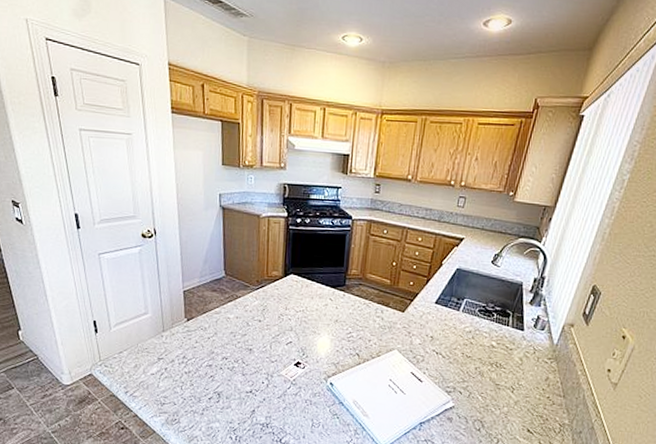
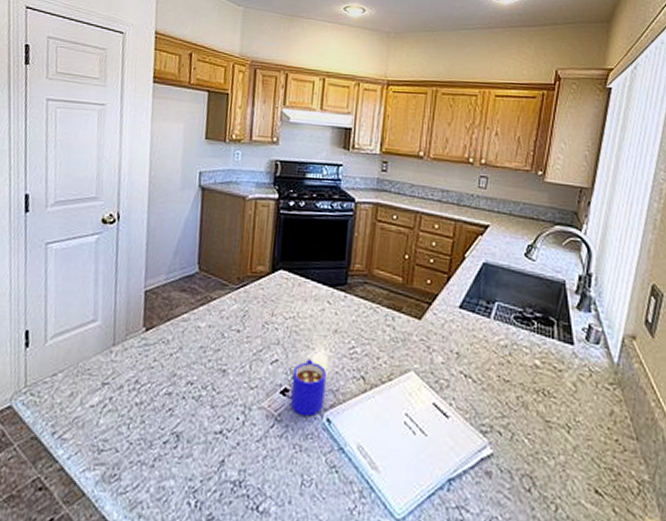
mug: none [302,341,329,381] -> present [290,358,326,417]

